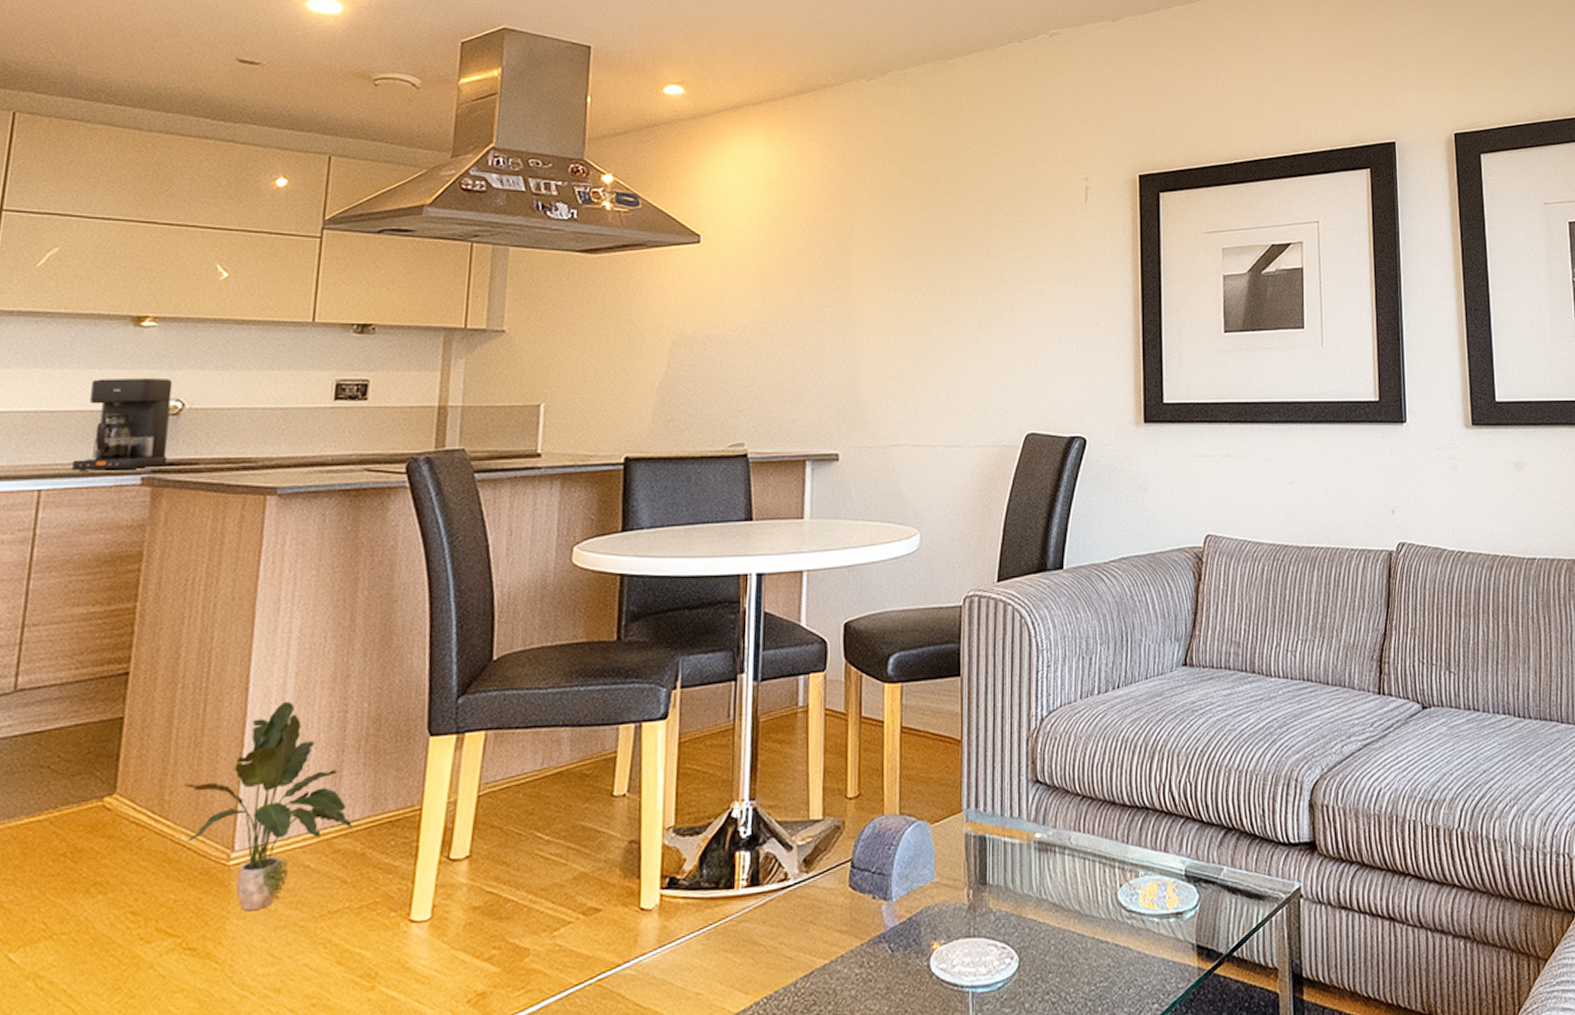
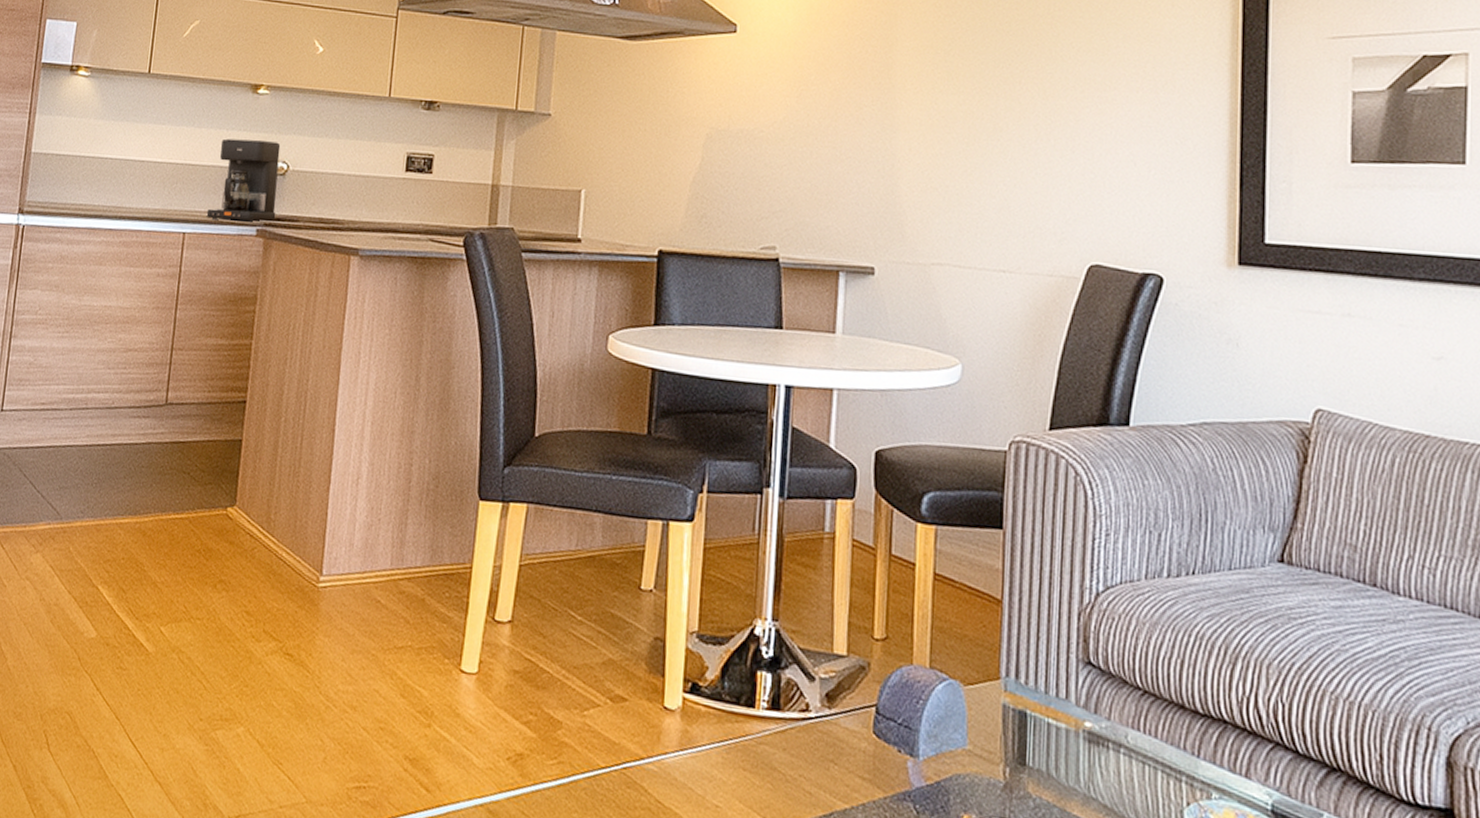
potted plant: present [184,700,353,912] -> none [285,446,415,632]

